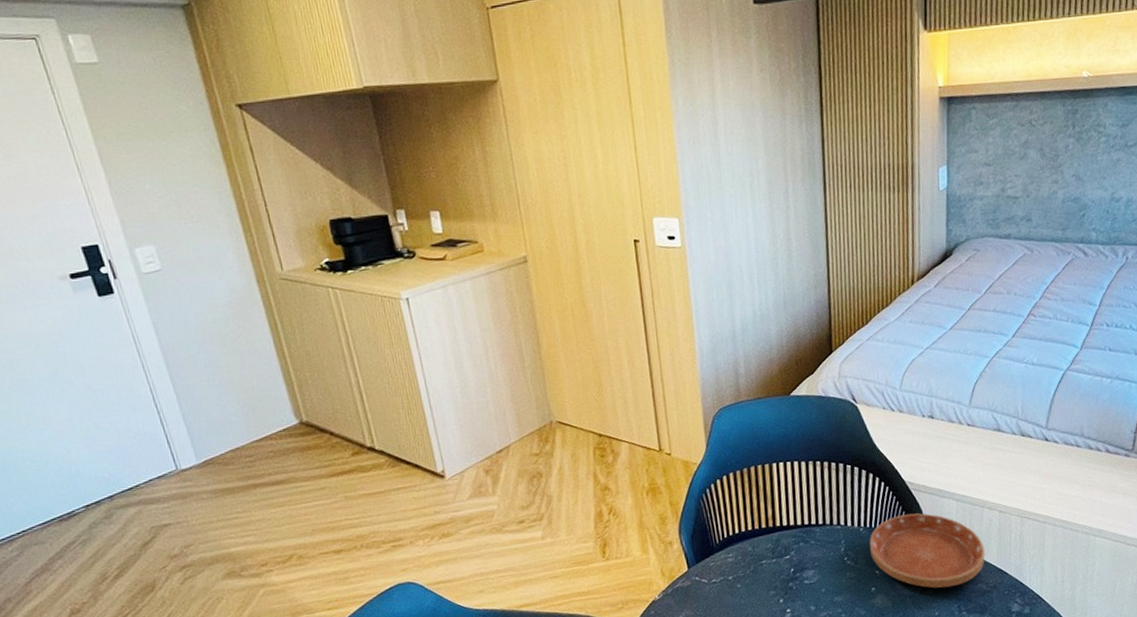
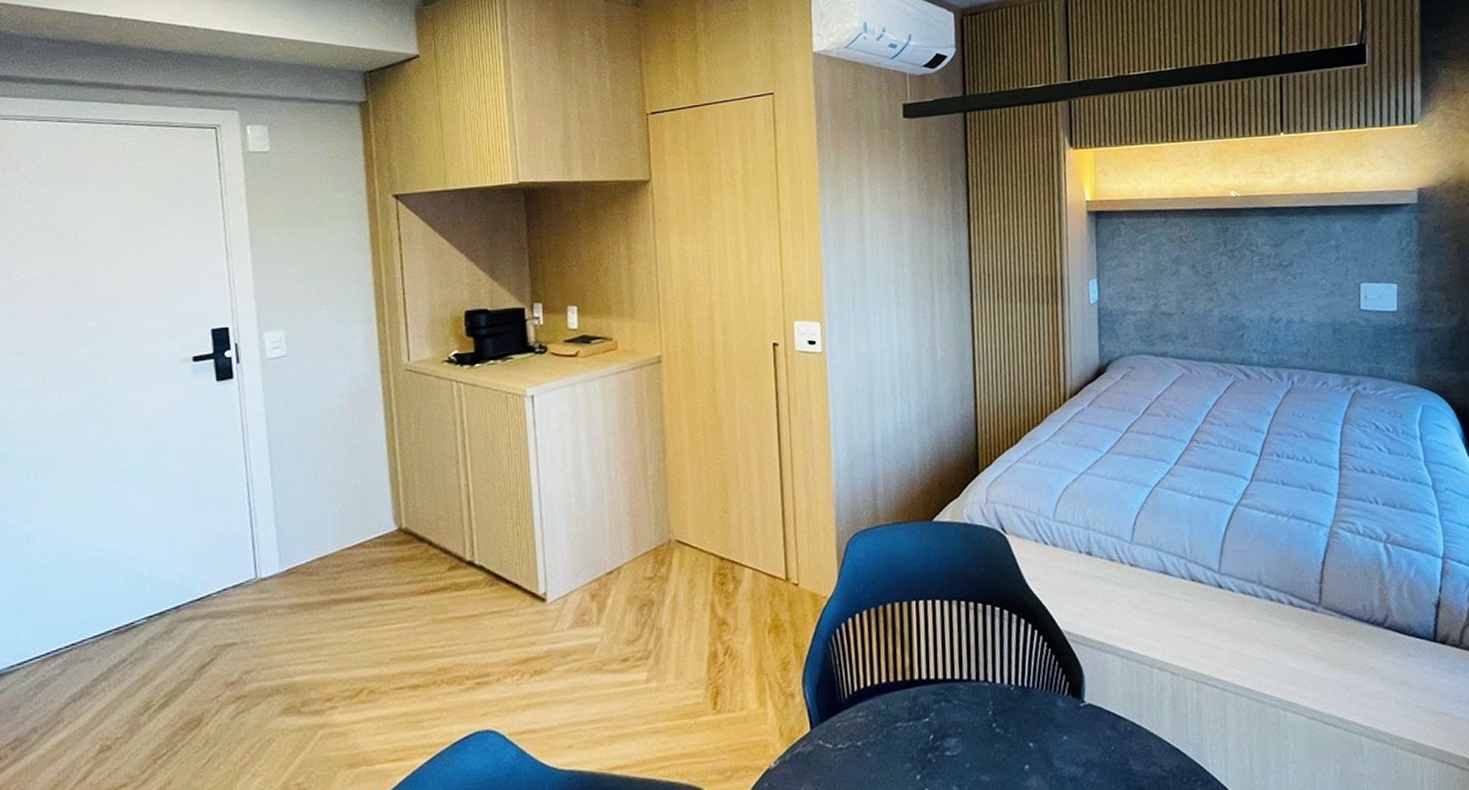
saucer: present [869,513,985,588] -> none [1021,670,1158,770]

